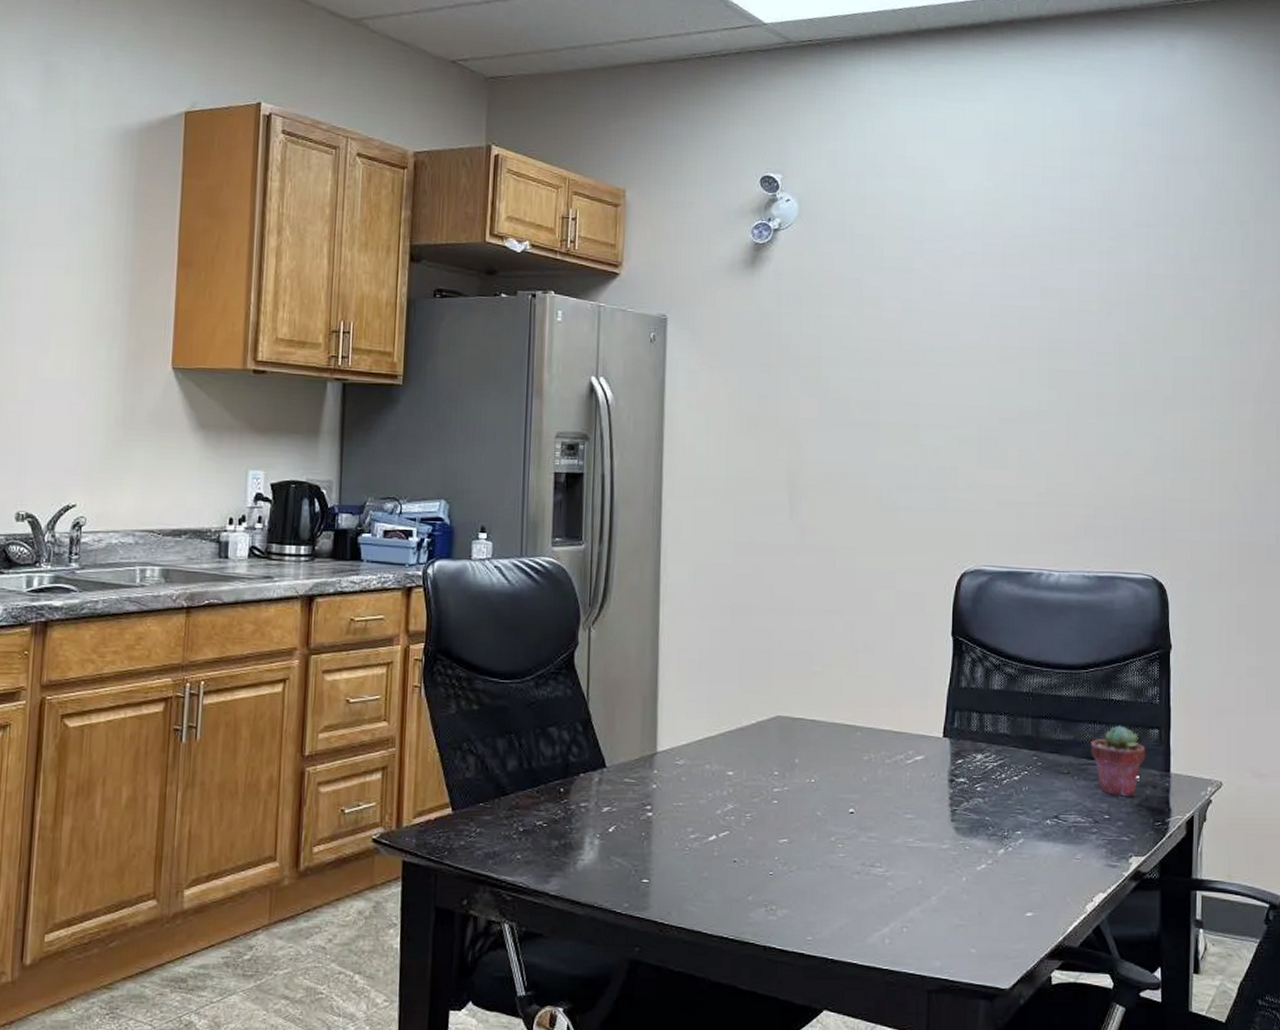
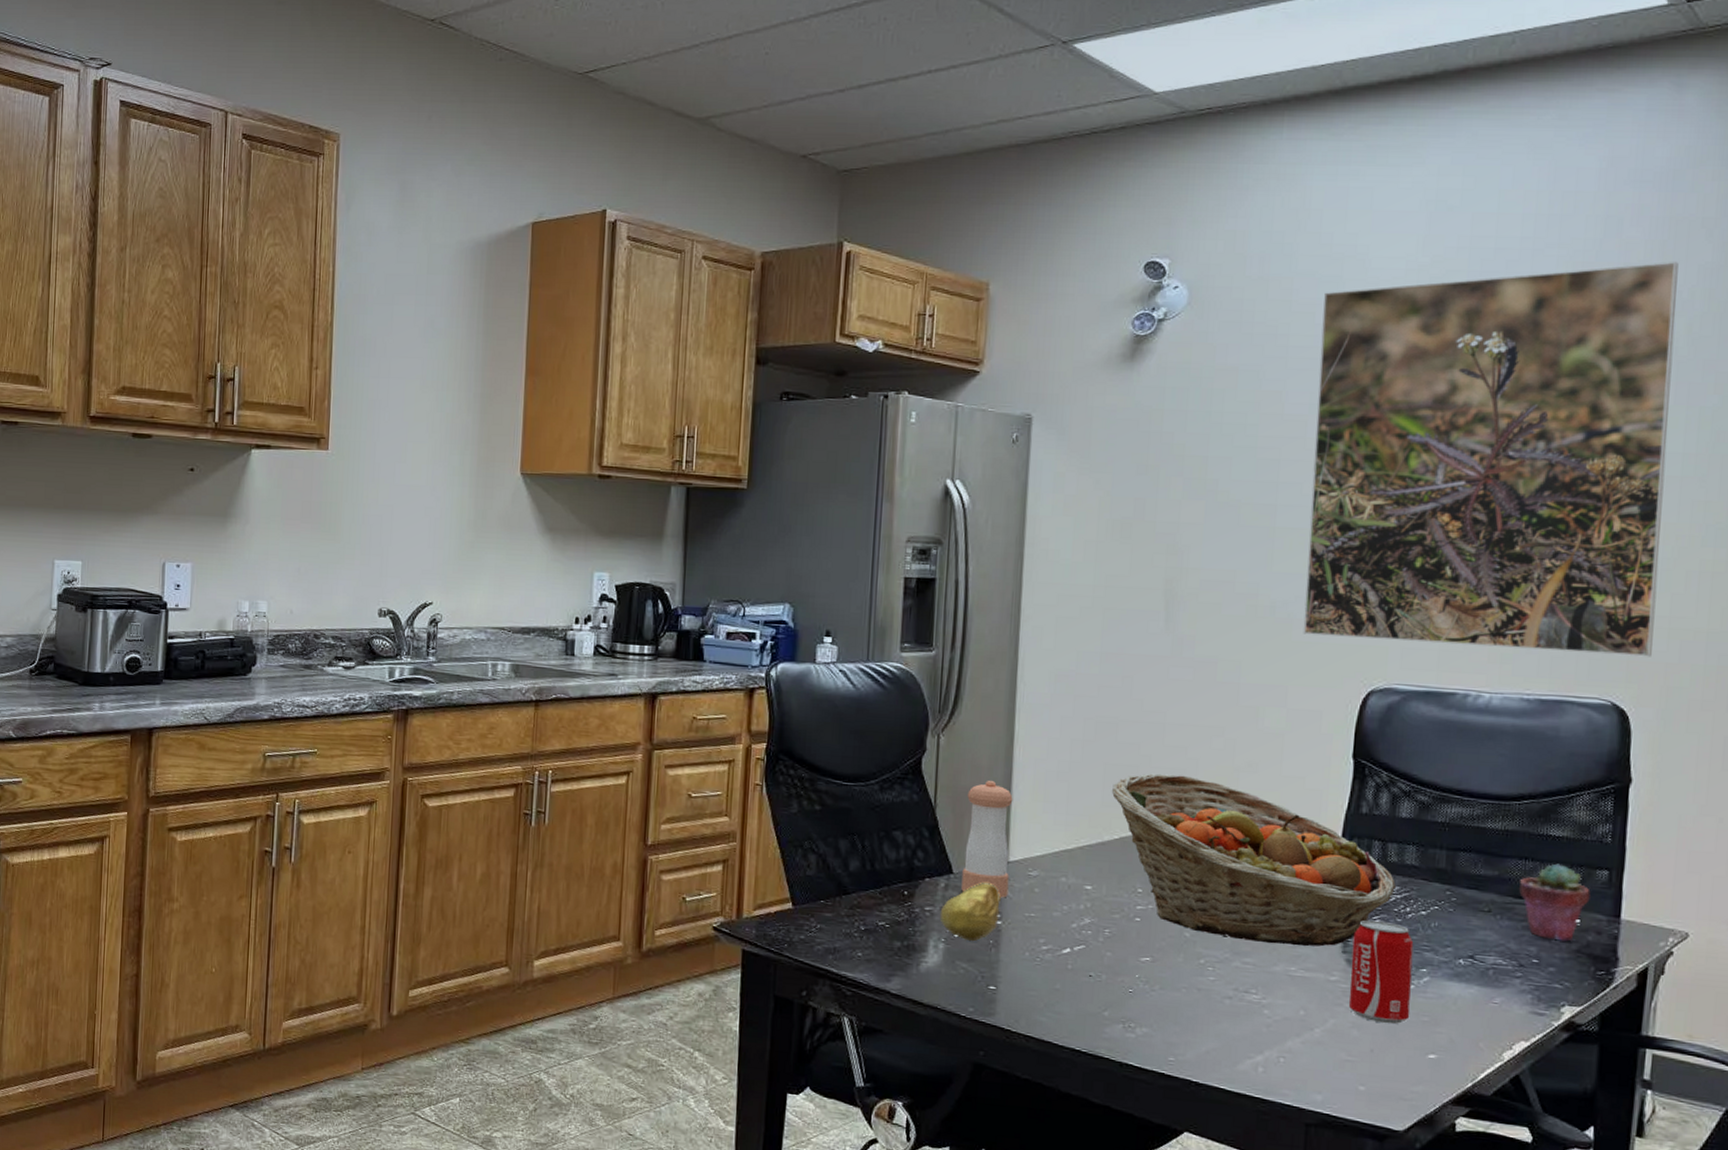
banana: none [594,775,651,836] -> present [939,883,1001,942]
pepper shaker: none [614,672,660,789] -> present [961,781,1013,898]
fruit basket: none [747,658,992,818] -> present [1111,773,1396,947]
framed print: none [906,193,1181,536] -> present [1303,262,1679,657]
beverage can: none [959,788,1010,887] -> present [1349,920,1414,1025]

